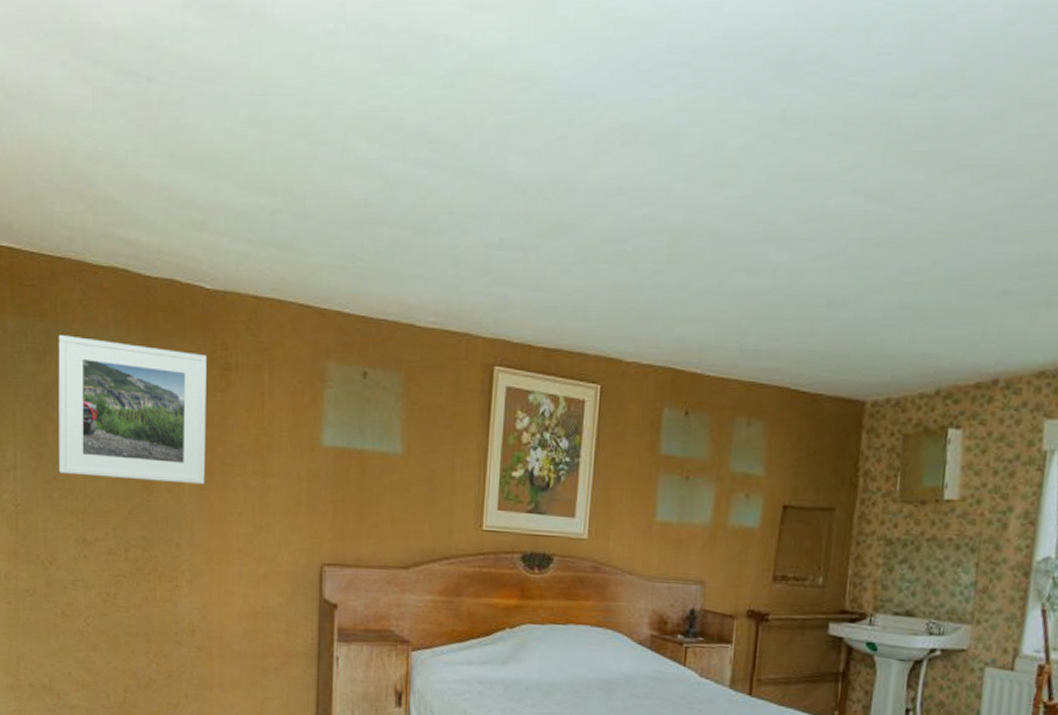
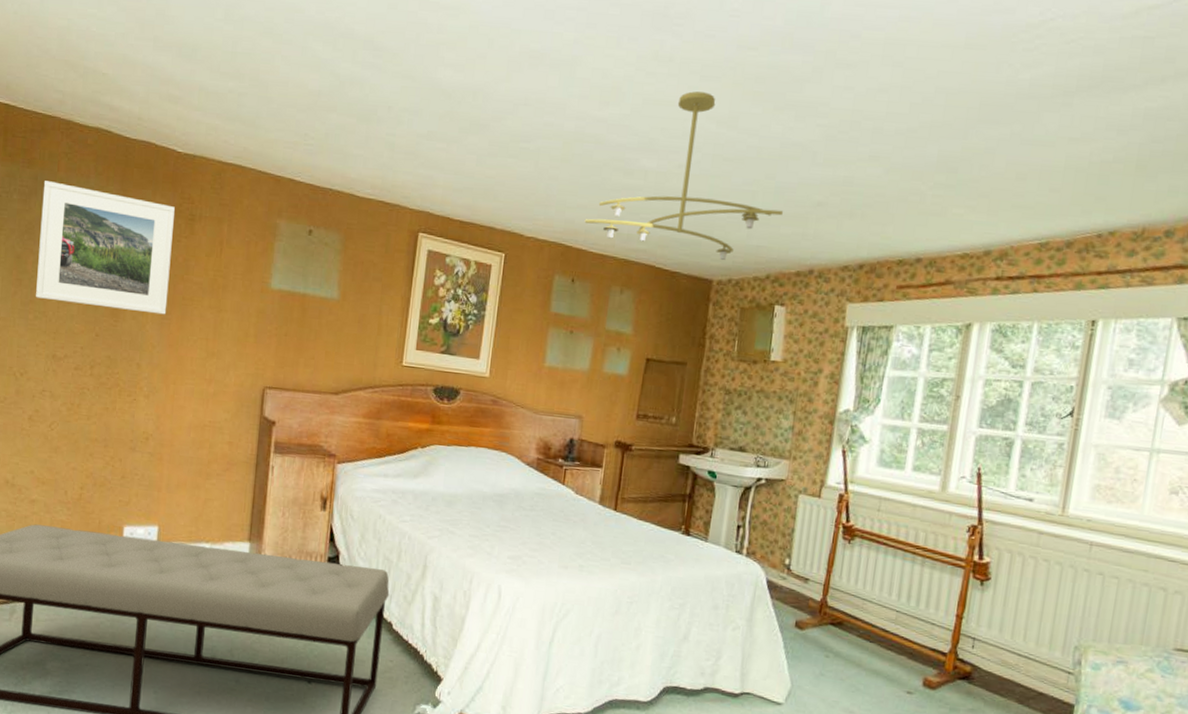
ceiling light fixture: none [698,158,956,376] -> present [584,91,783,261]

